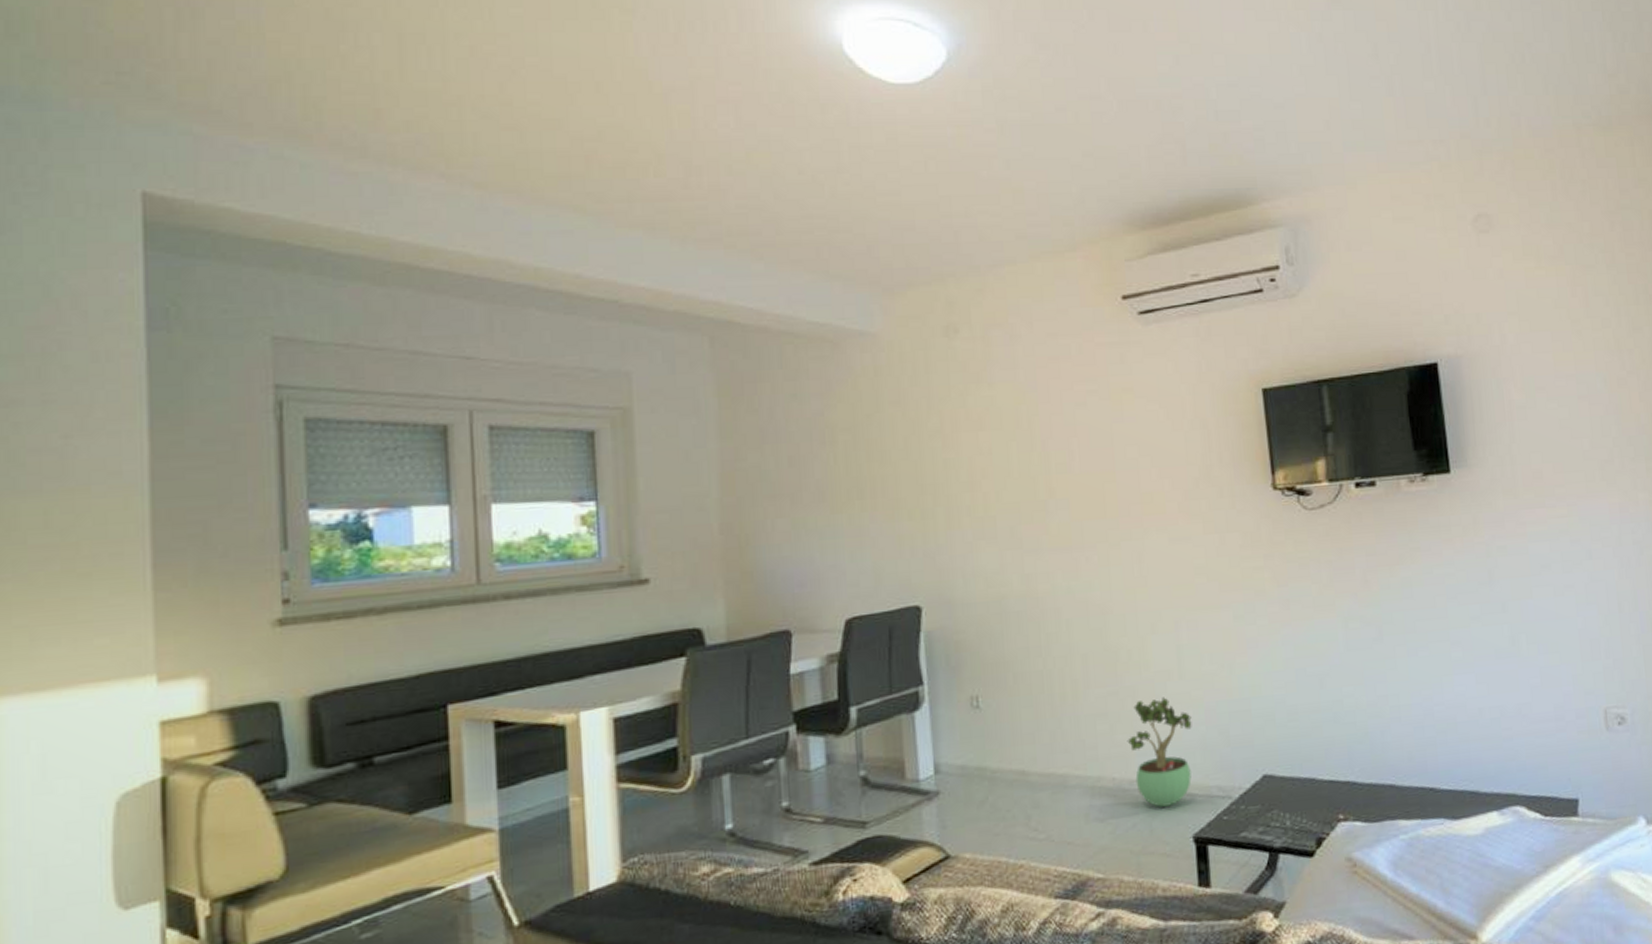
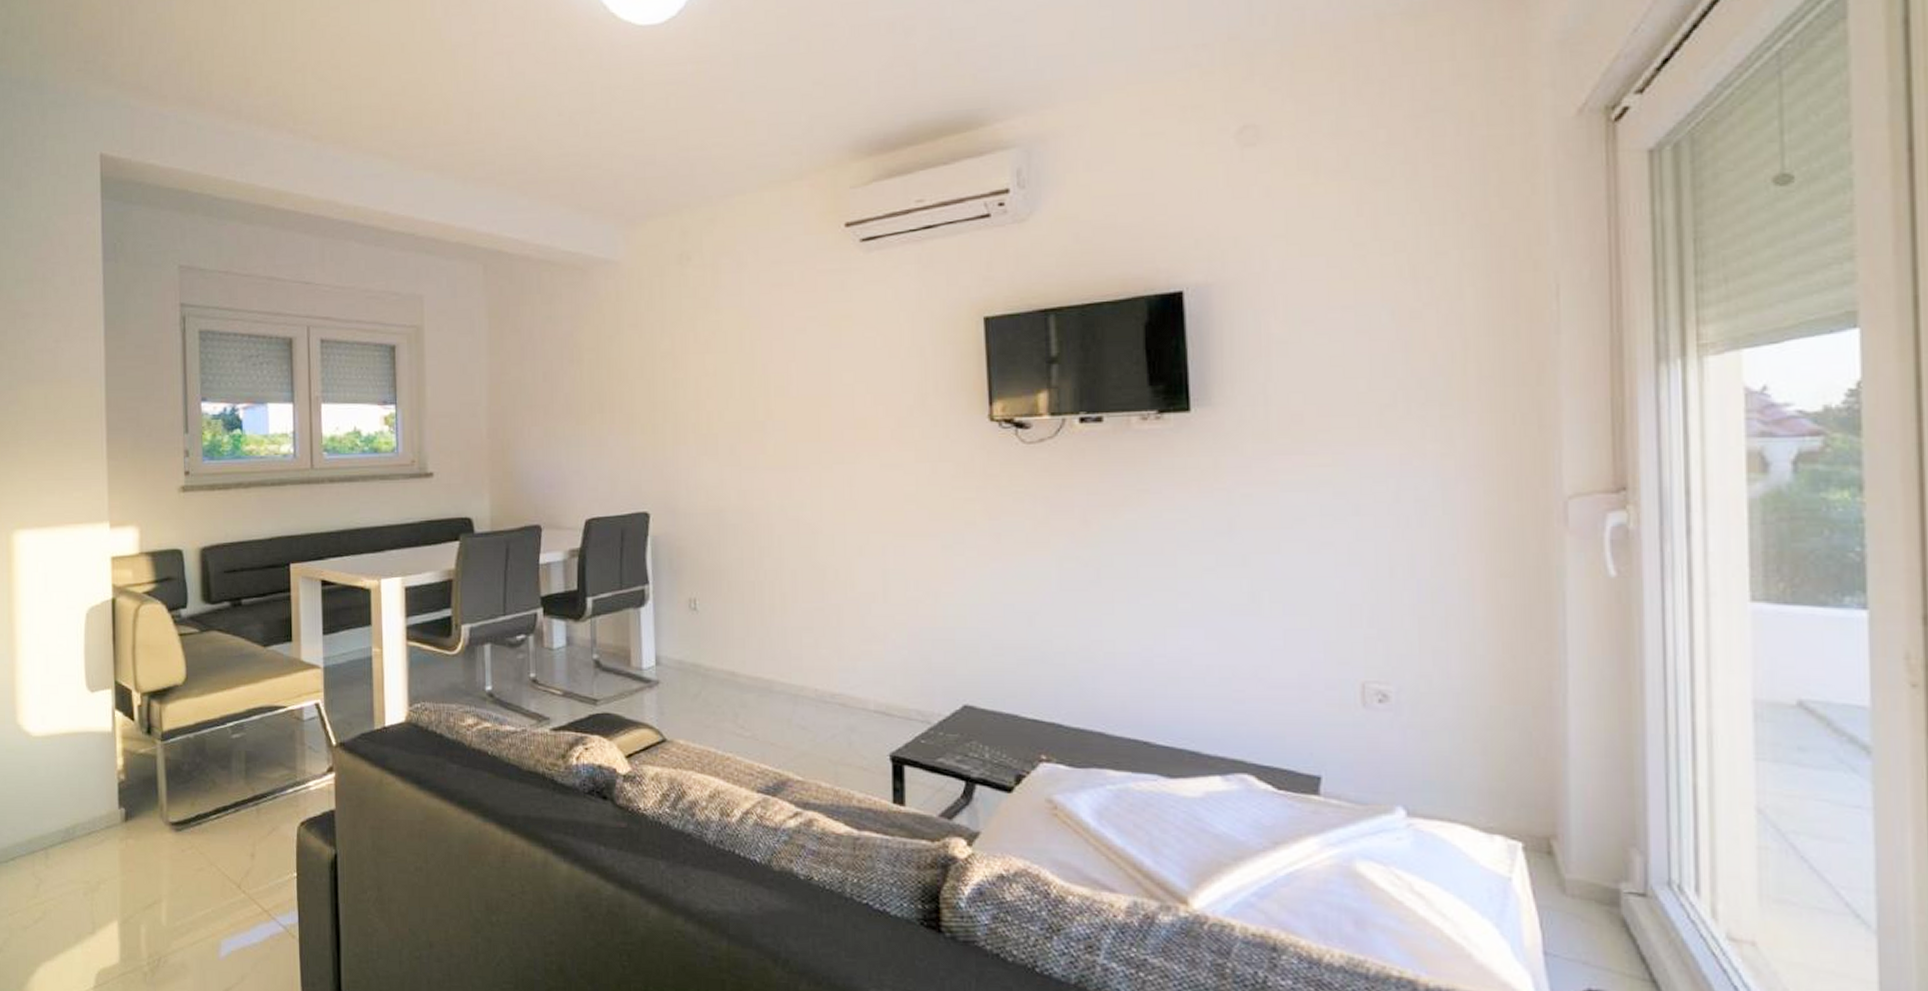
potted plant: present [1127,697,1192,807] -> none [830,618,894,723]

